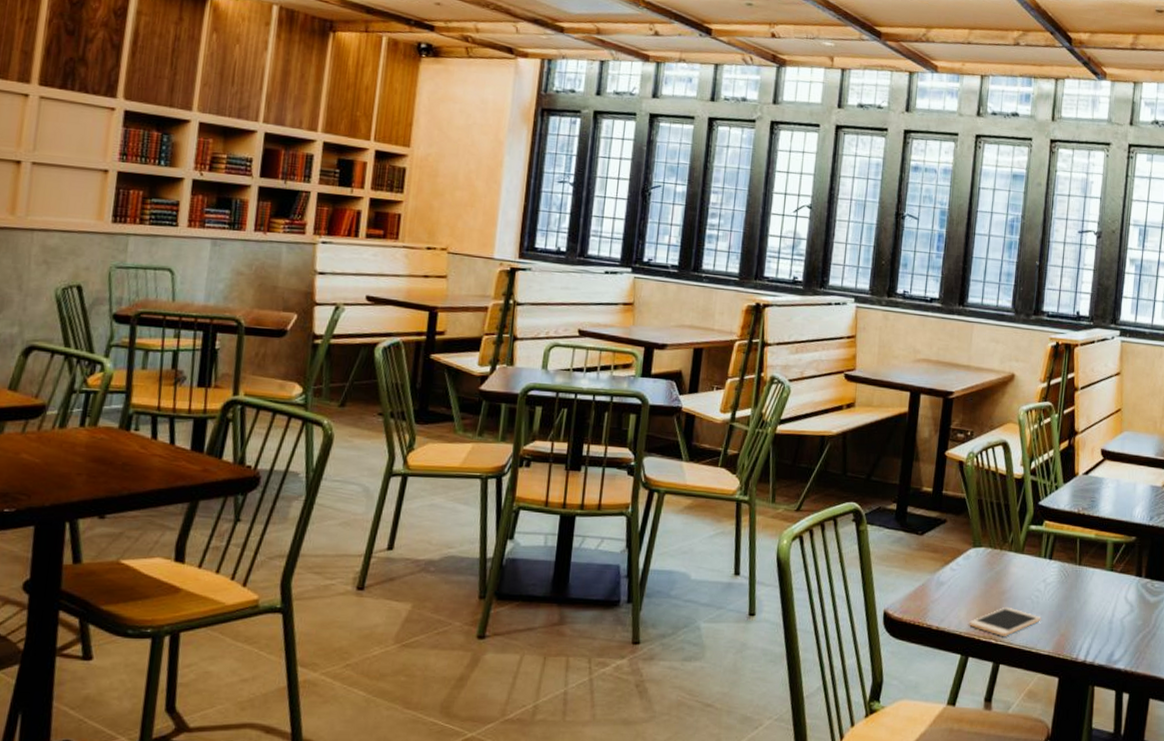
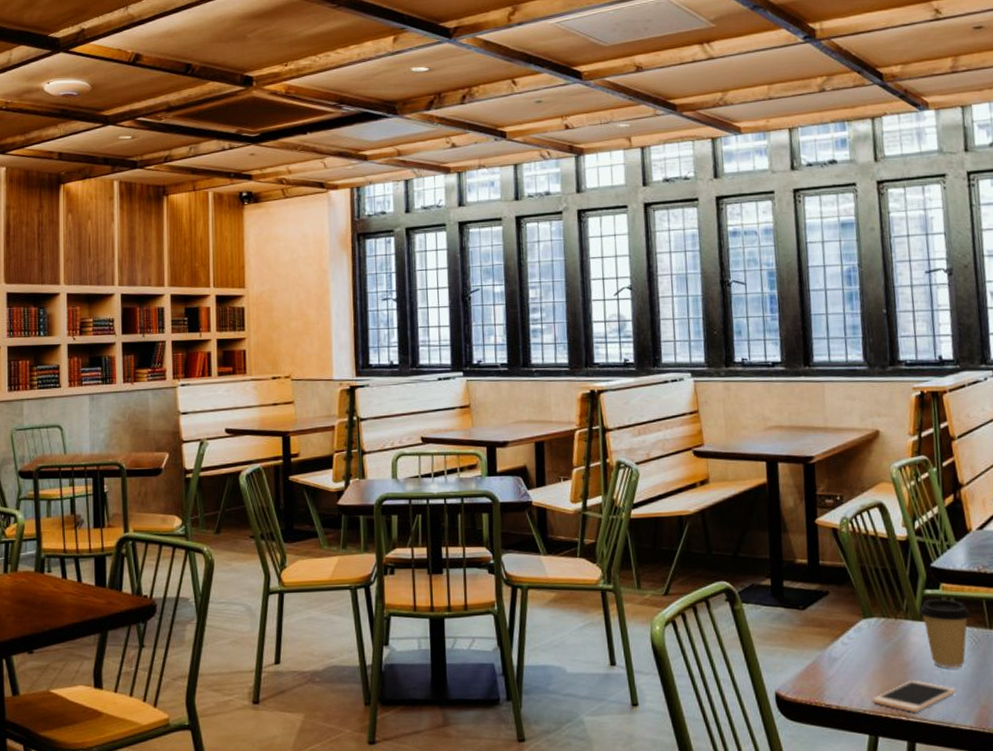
coffee cup: none [1021,534,1066,599] -> present [918,599,972,669]

